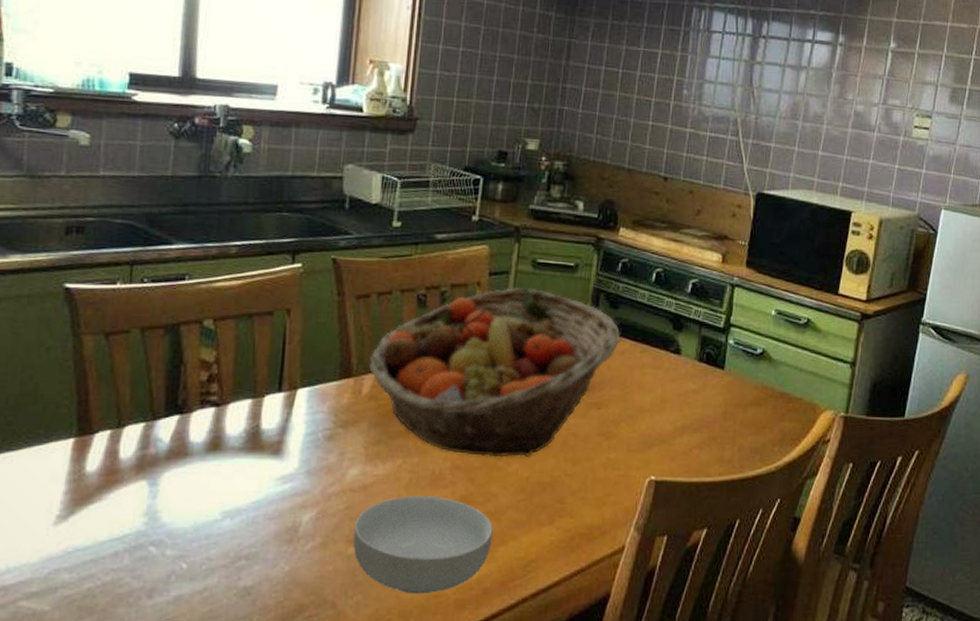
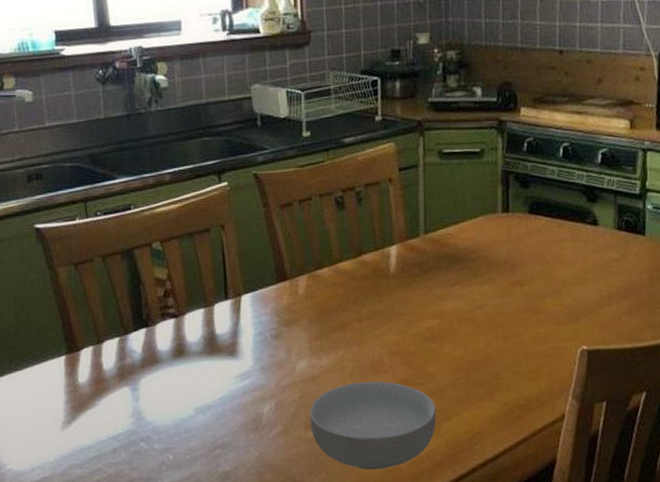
fruit basket: present [368,287,620,458] -> none [300,177,534,341]

